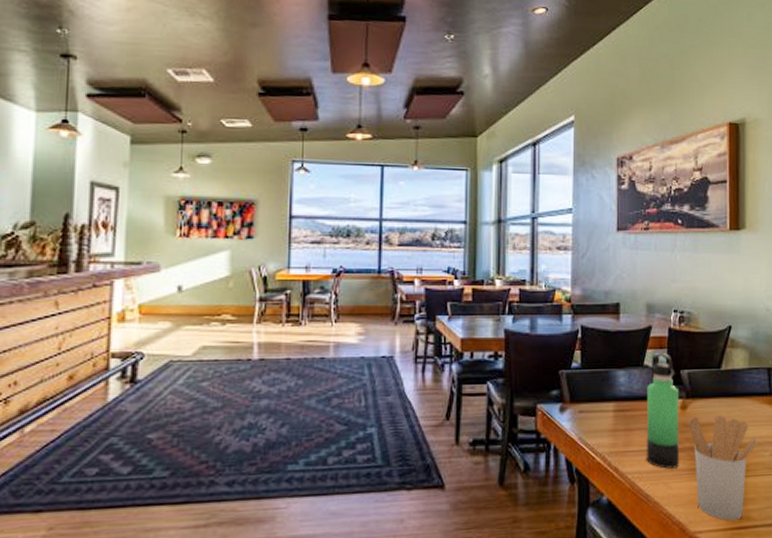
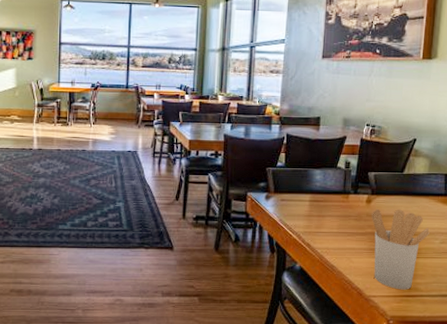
thermos bottle: present [646,353,680,469] -> none [334,158,365,248]

